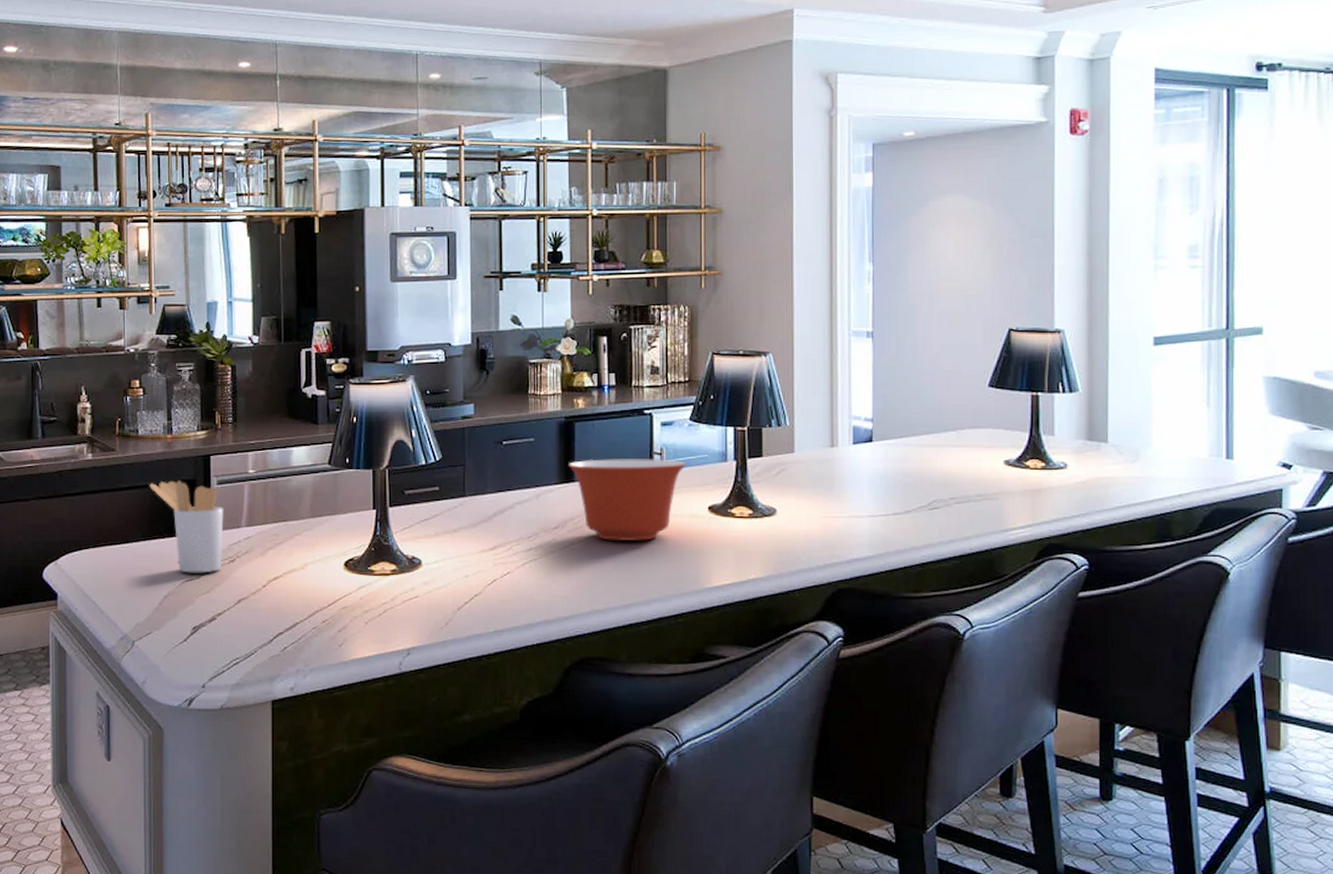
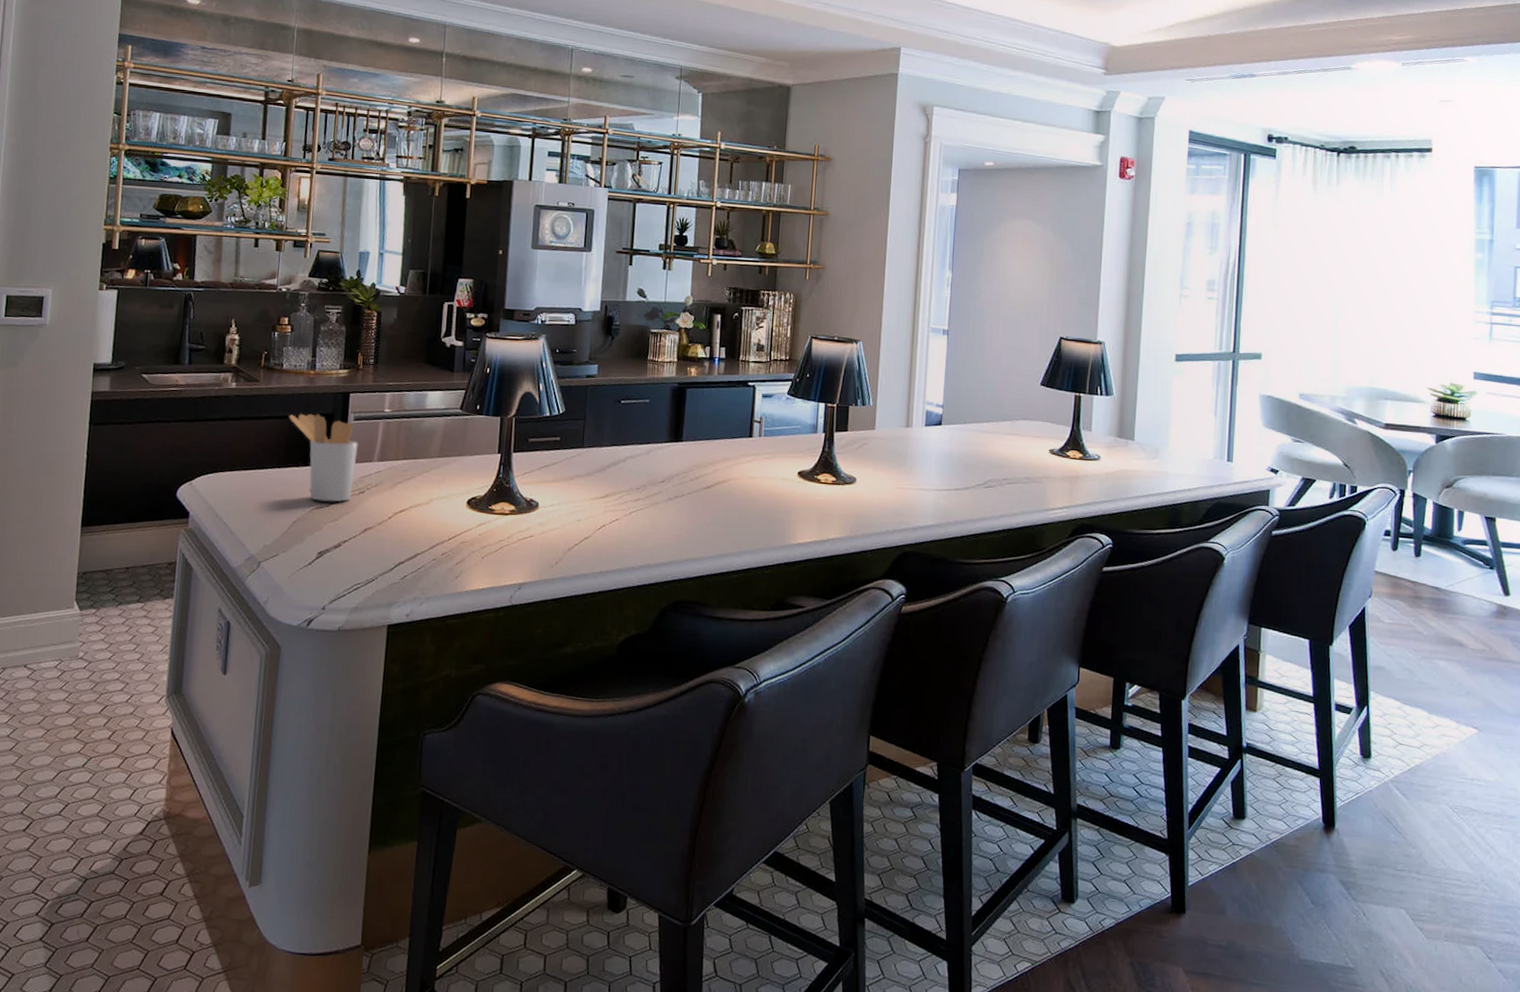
mixing bowl: present [567,459,686,542] -> none [677,422,782,499]

